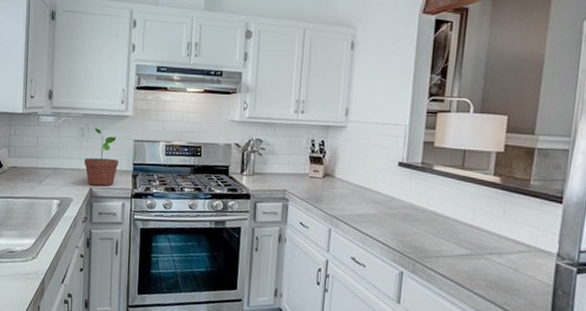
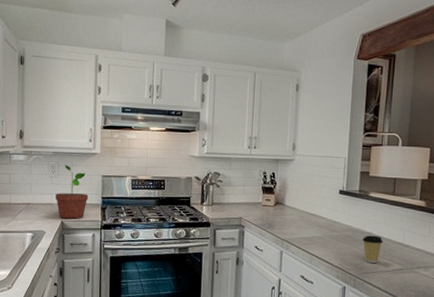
coffee cup: none [424,214,449,246] -> present [362,235,383,263]

